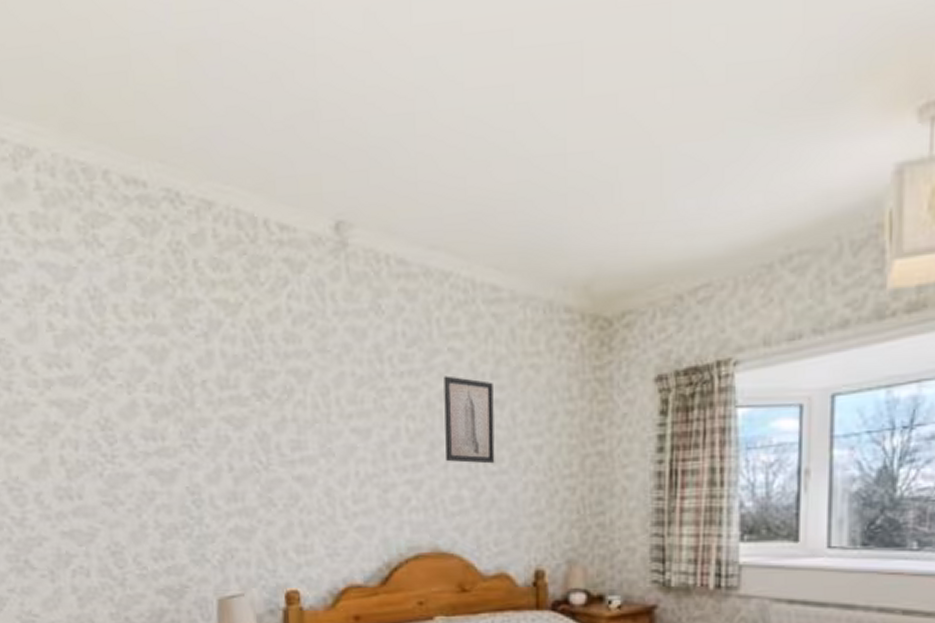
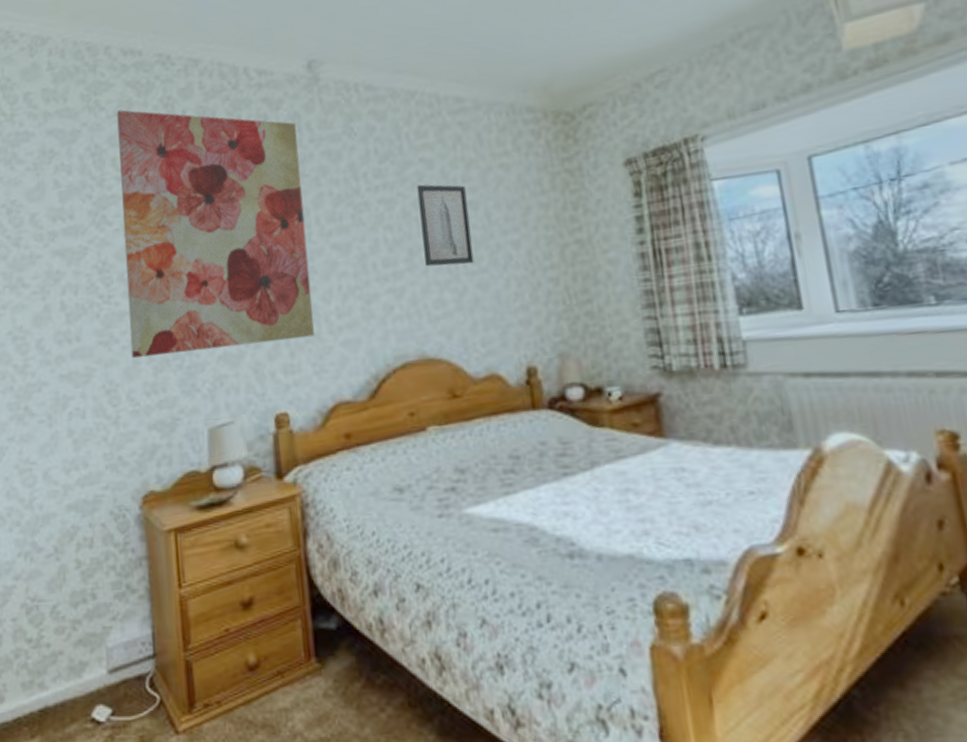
wall art: none [118,250,330,523] -> present [117,110,315,359]

